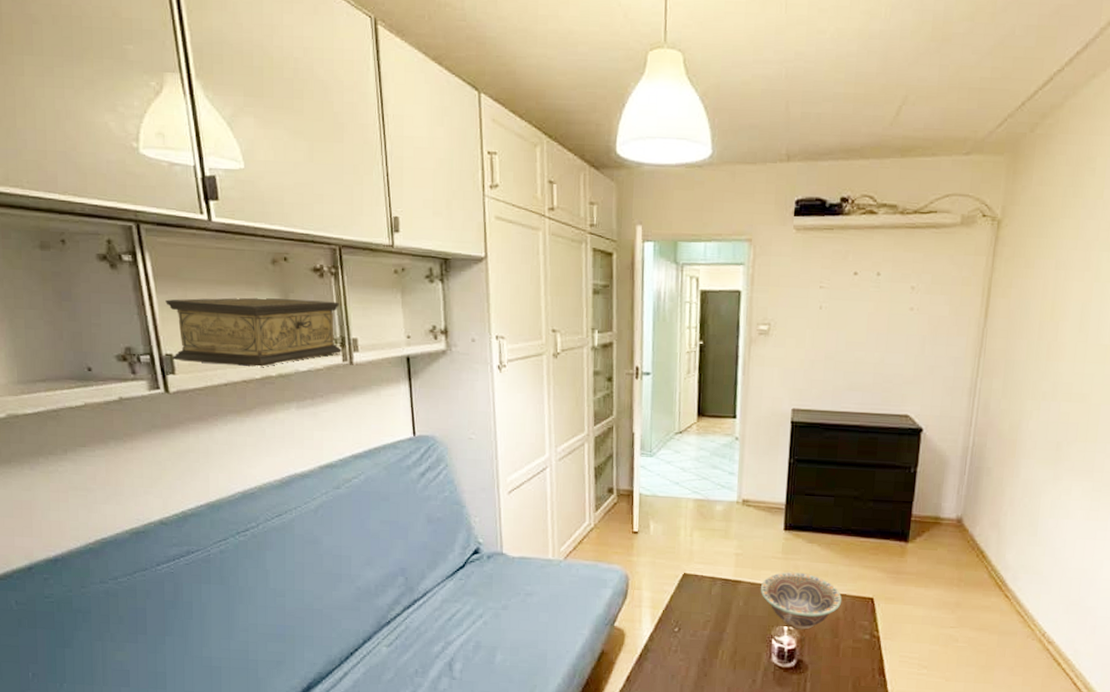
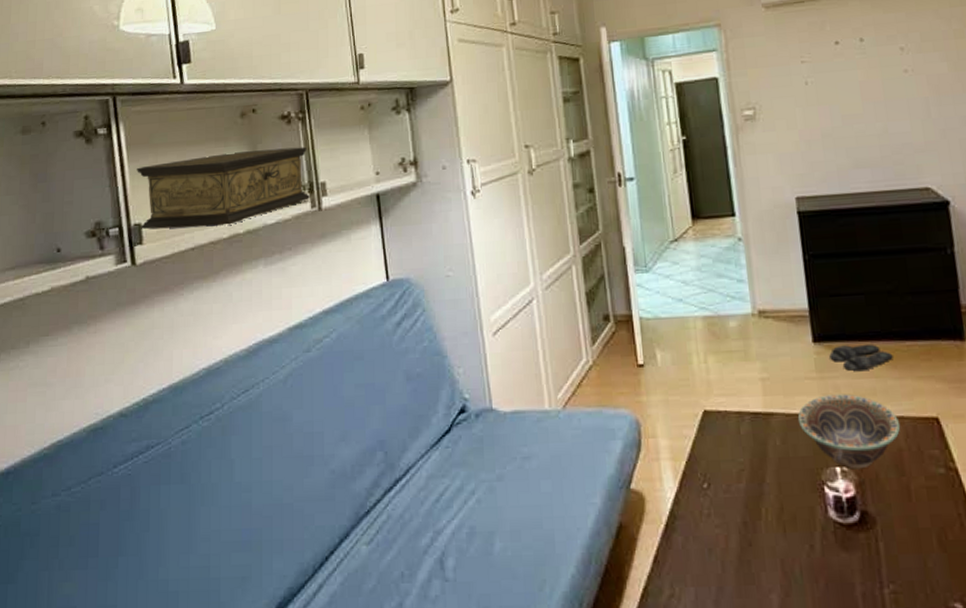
slippers: none [796,535,848,556] -> present [829,344,893,371]

